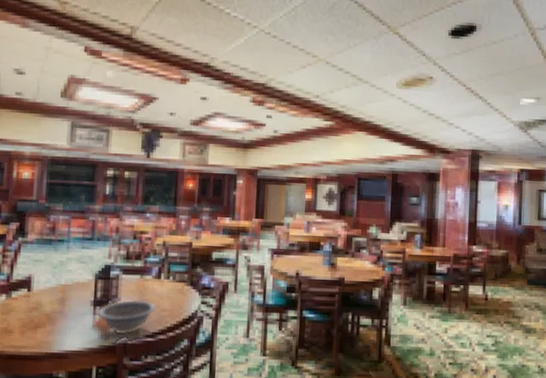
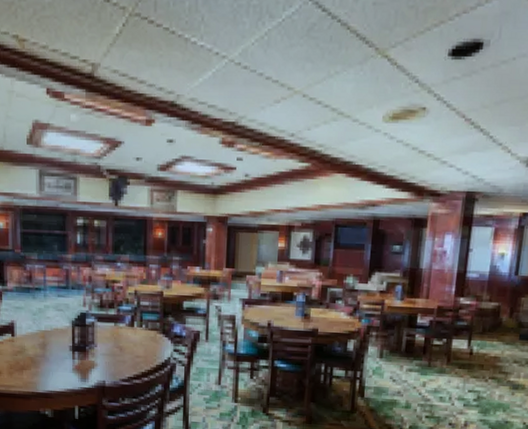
decorative bowl: present [98,300,156,334] -> none [77,346,130,378]

